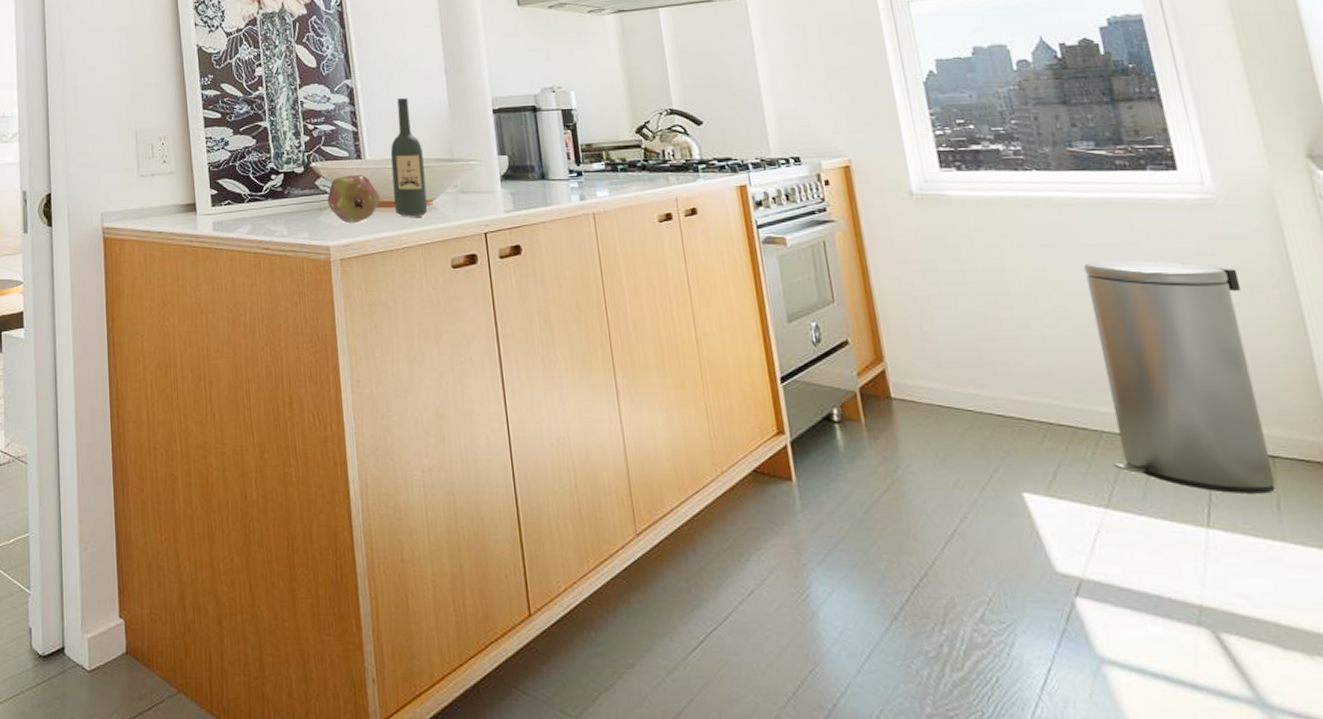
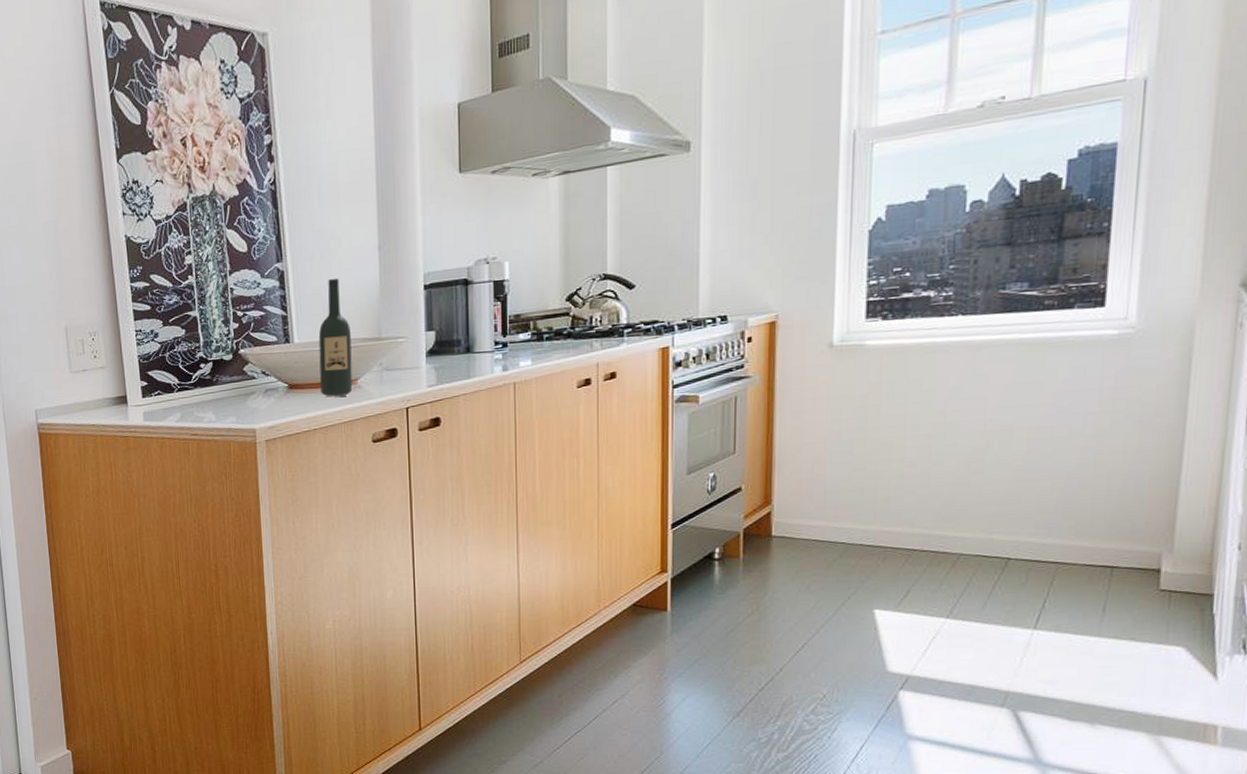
fruit: present [327,175,381,224] -> none [255,359,307,407]
pedal bin: present [1083,261,1276,494] -> none [962,397,1134,600]

